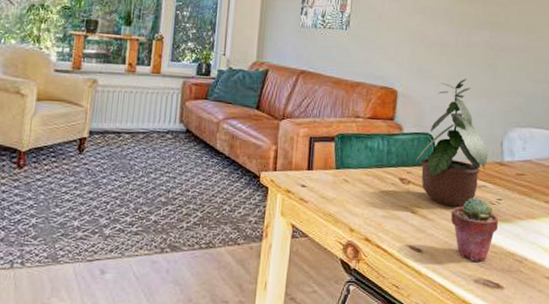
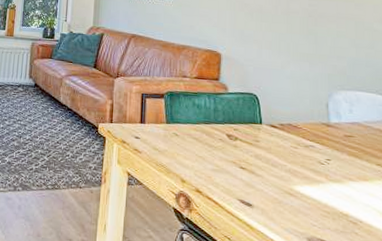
potted plant: present [416,79,488,207] -> none [242,43,314,165]
potted succulent: present [451,197,499,262] -> none [280,156,330,220]

